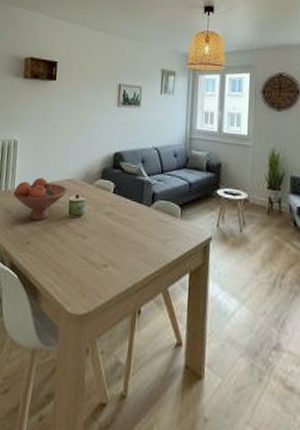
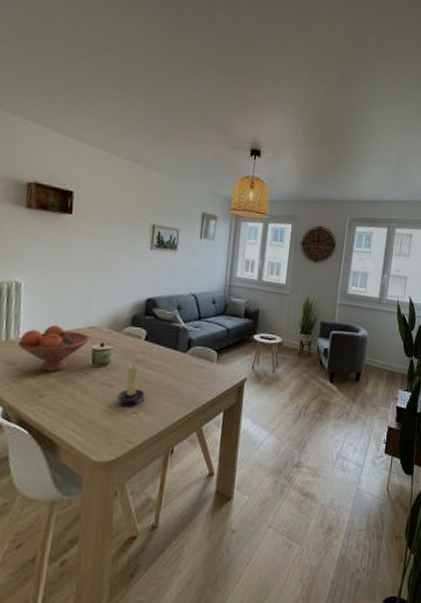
candle holder: none [89,216,114,260] -> present [117,364,145,407]

